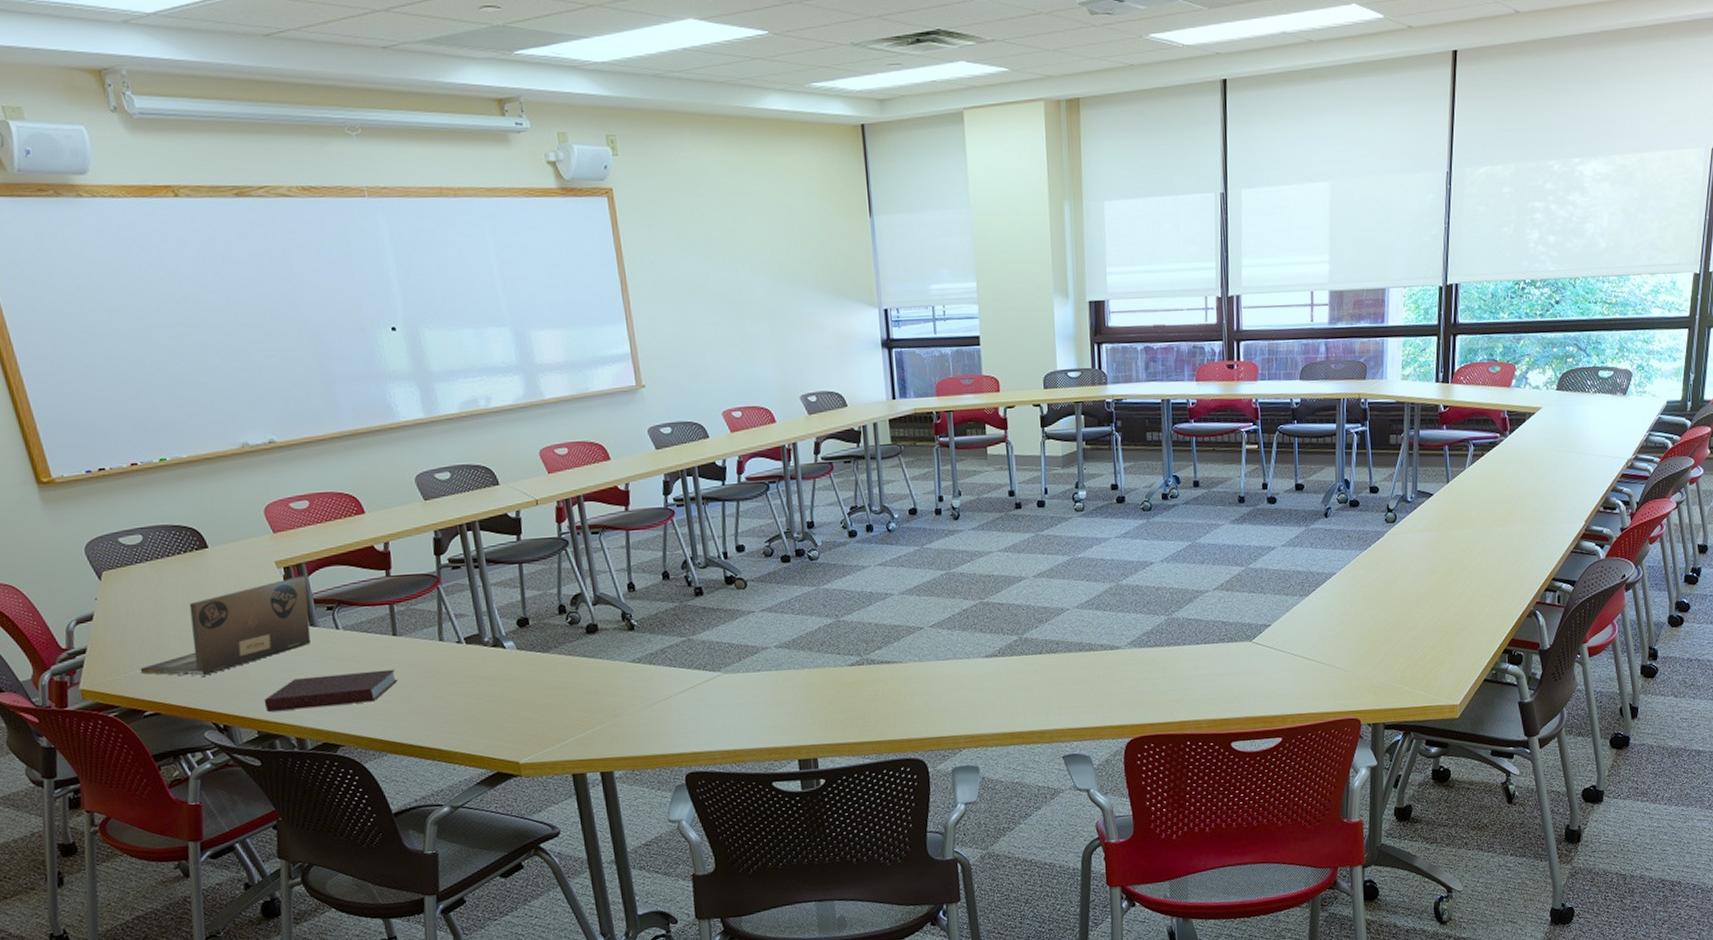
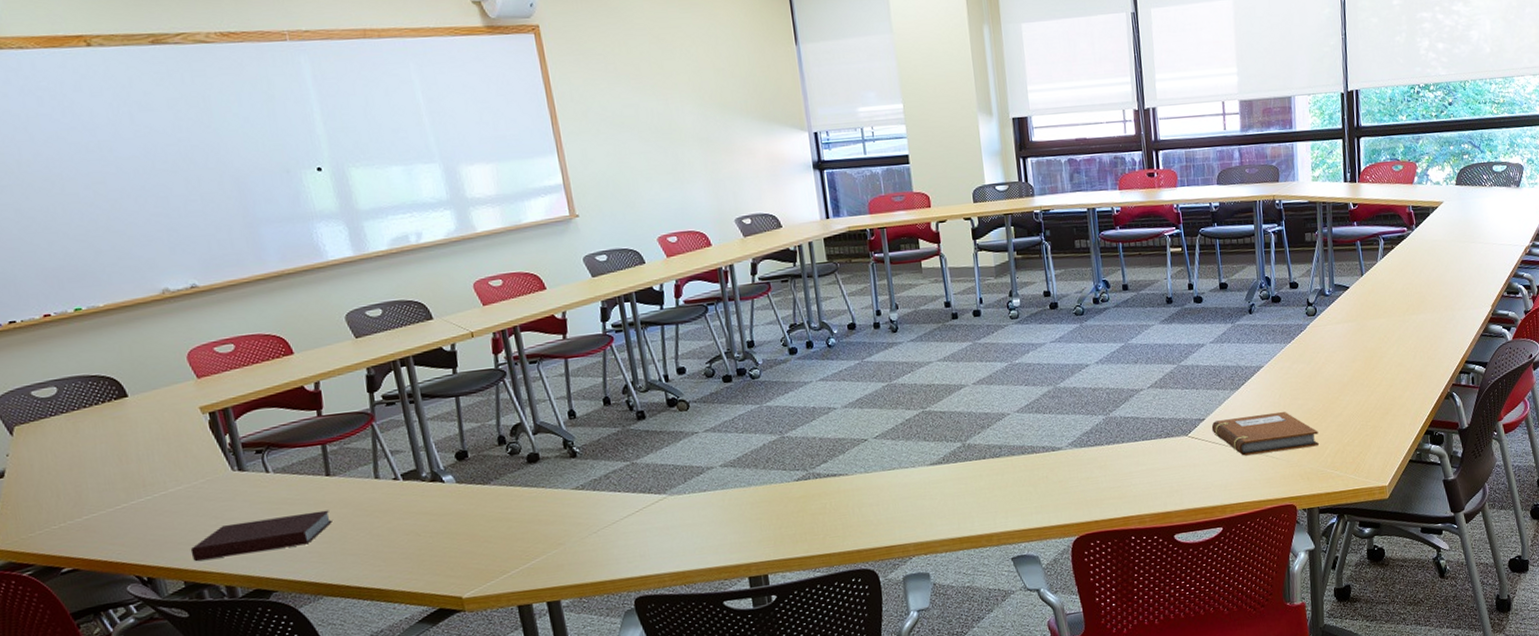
laptop: present [140,576,312,677] -> none [56,420,240,530]
notebook: none [1277,621,1390,666] -> present [1211,411,1319,456]

